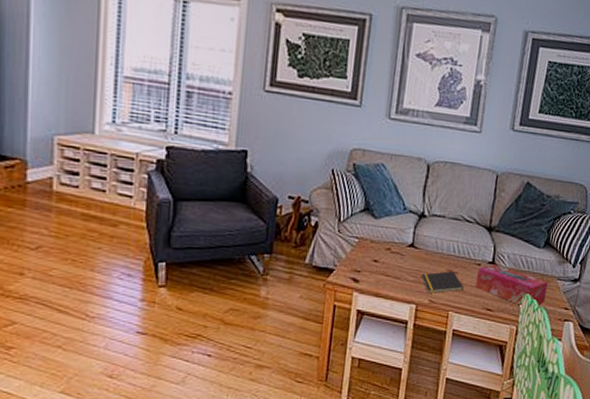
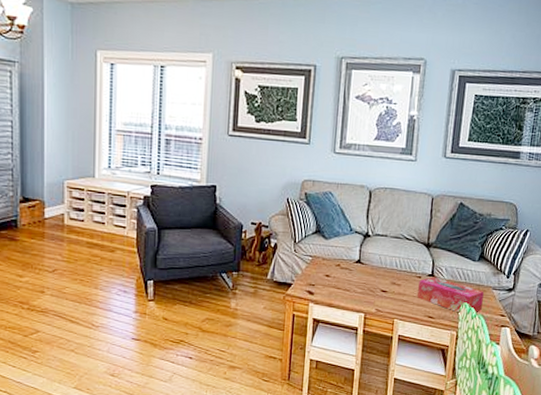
notepad: present [421,271,464,293] -> none [368,284,406,303]

